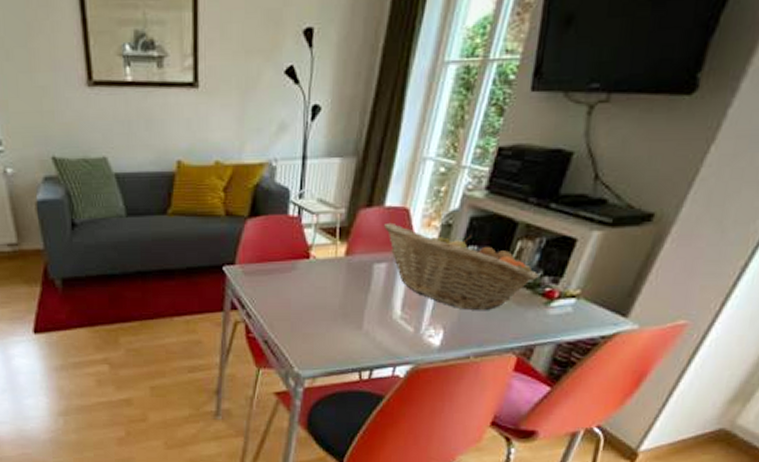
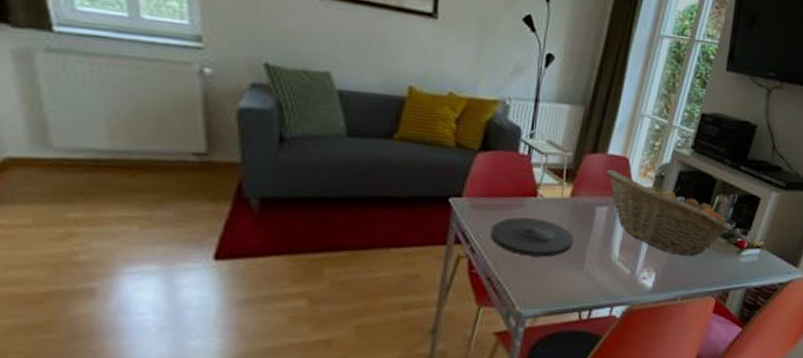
plate: none [265,281,349,318] -> present [490,217,573,257]

